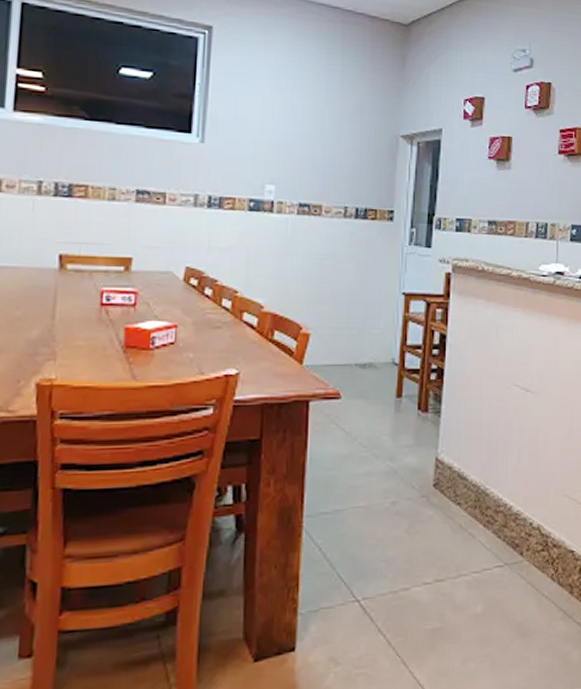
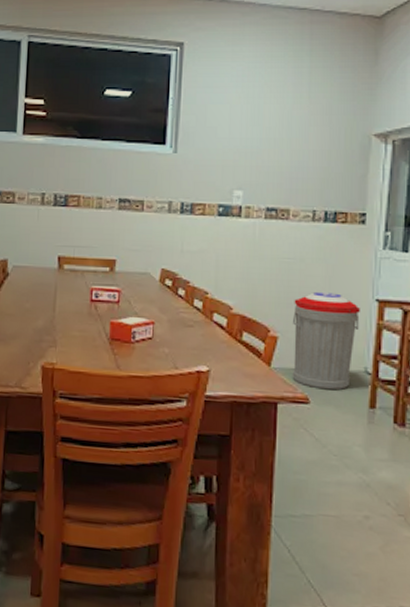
trash can: none [324,288,388,383] -> present [292,292,360,391]

